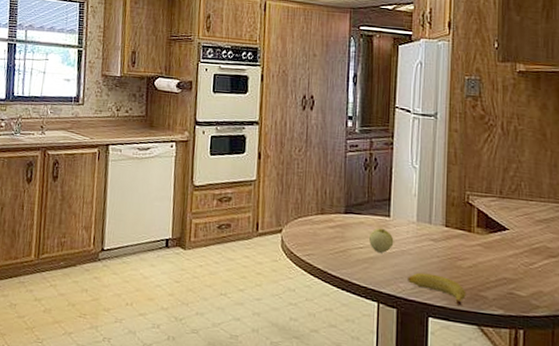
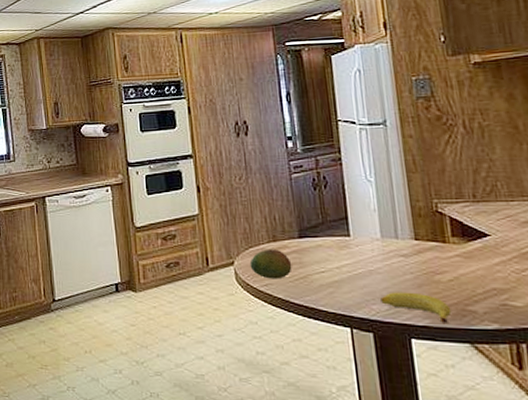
fruit: none [296,220,335,251] -> present [249,249,292,279]
apple: present [369,228,394,253] -> none [330,249,359,275]

